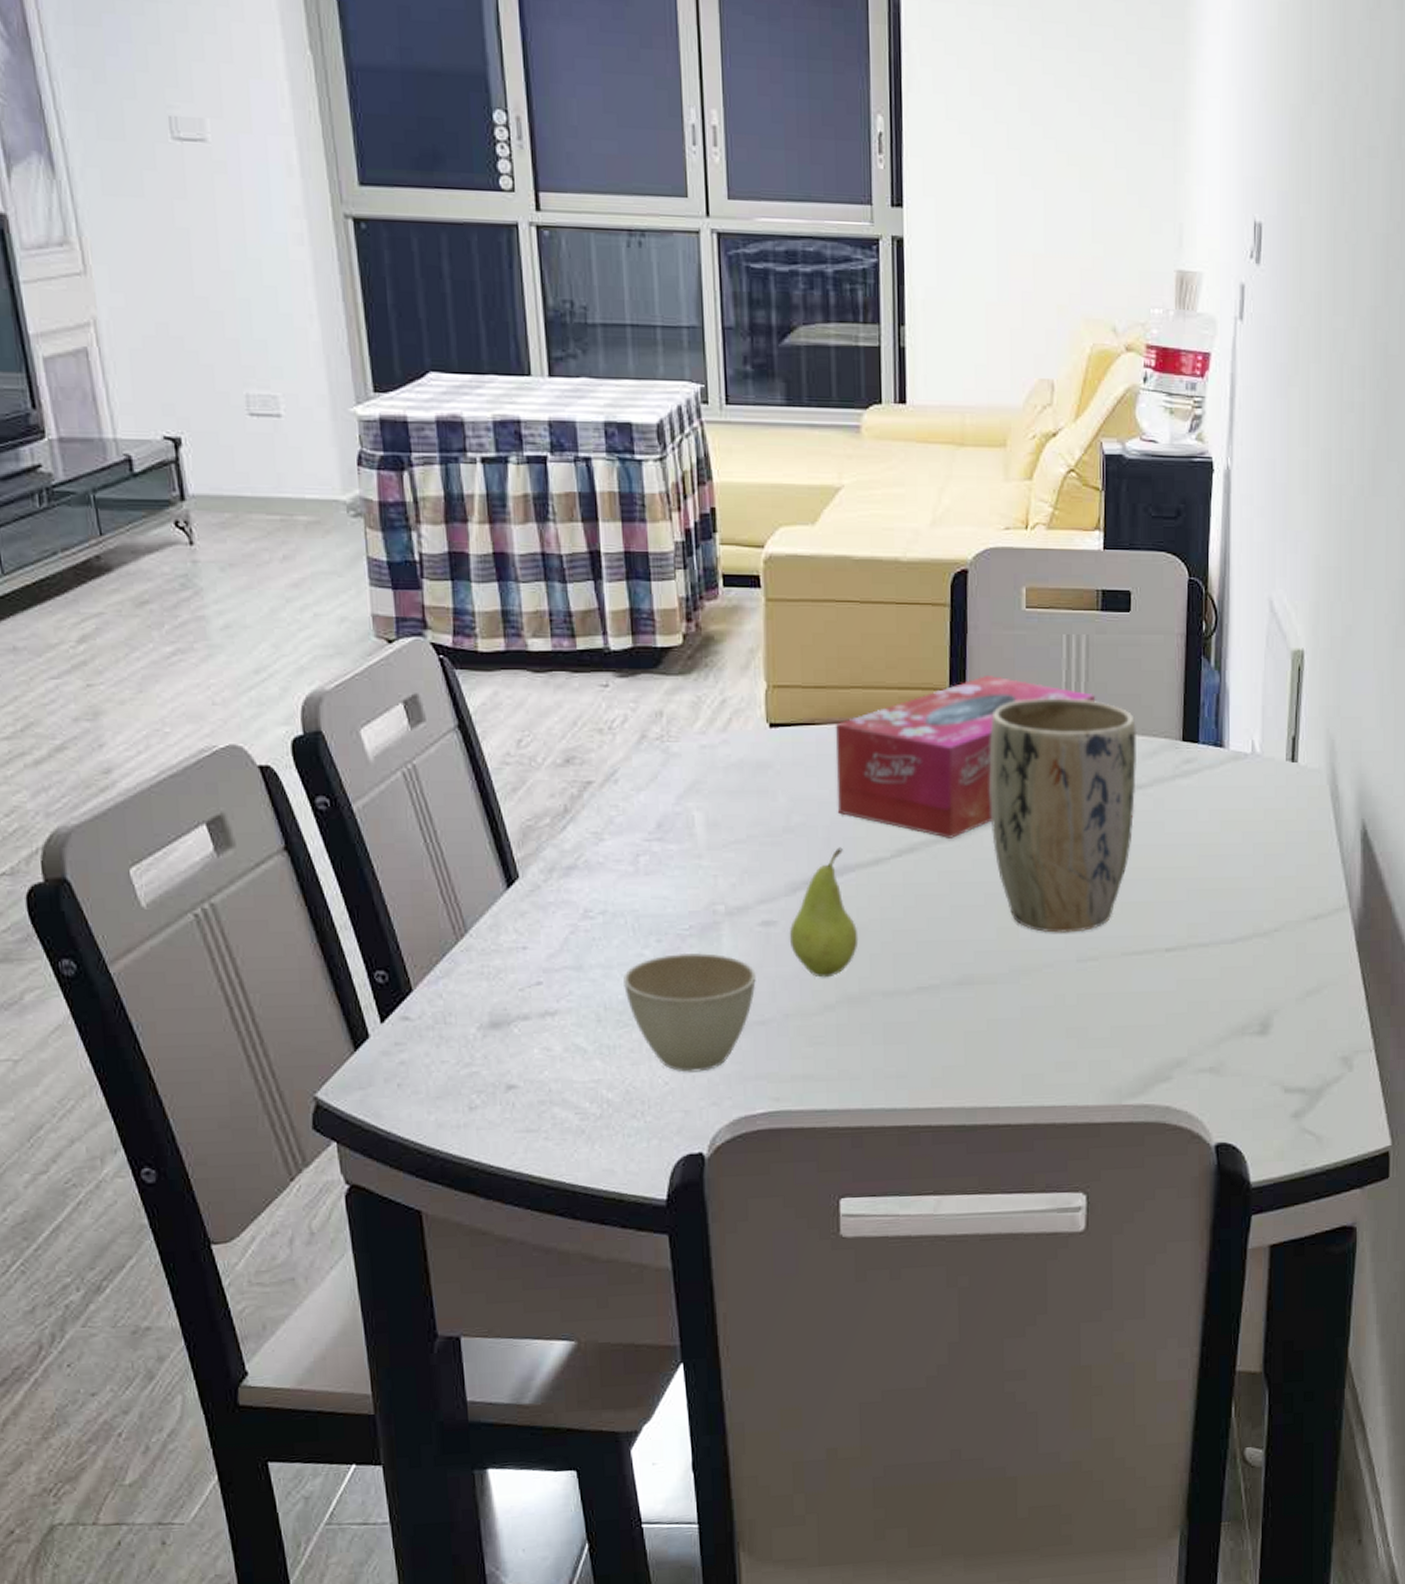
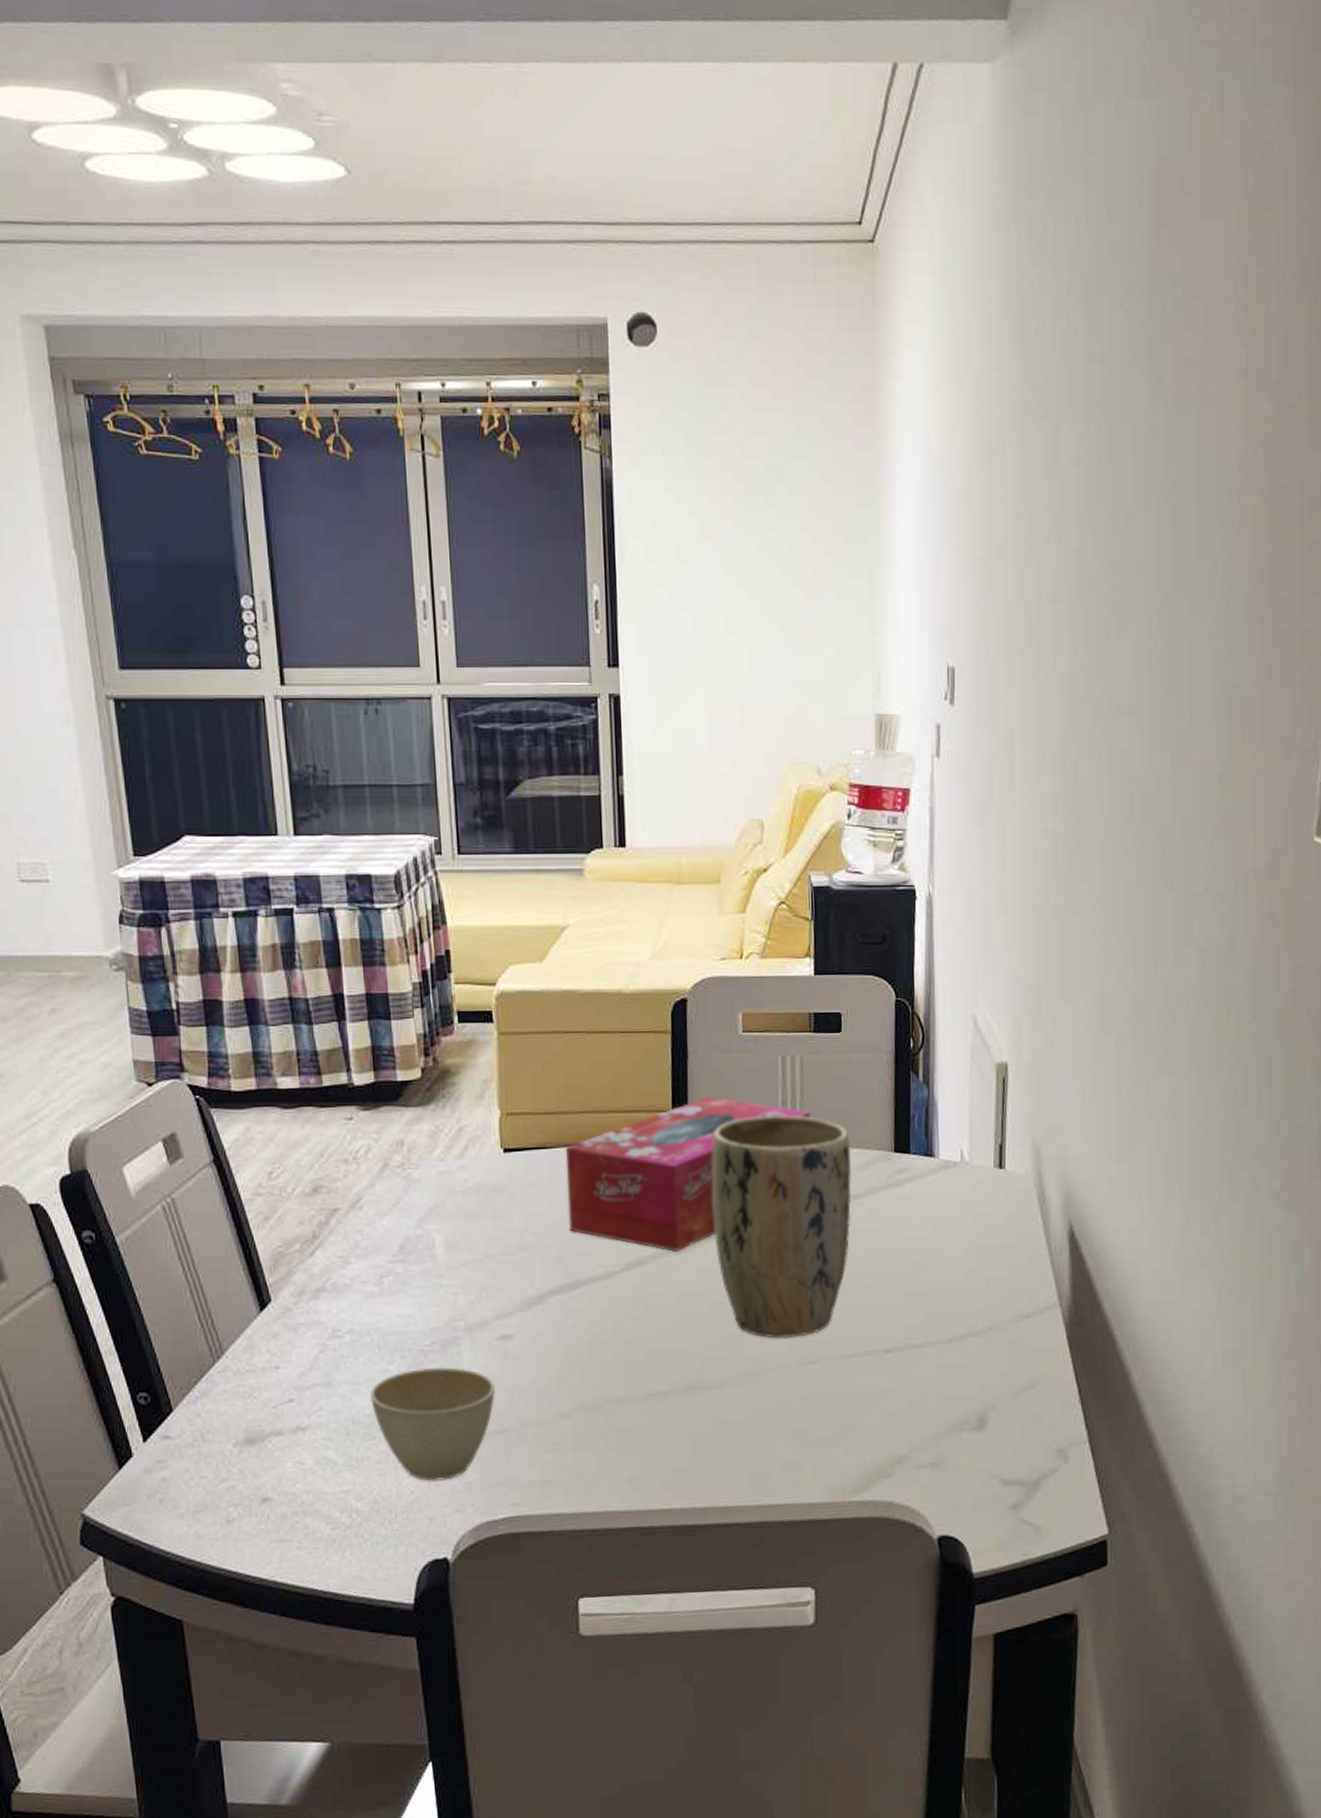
fruit: present [789,847,859,978] -> none [525,1263,592,1388]

